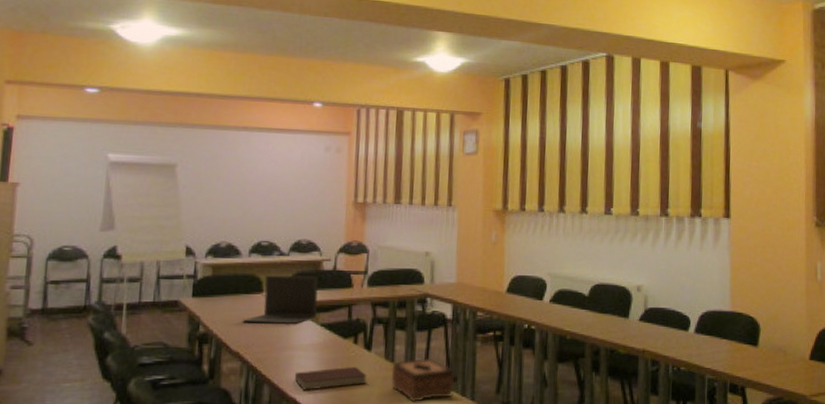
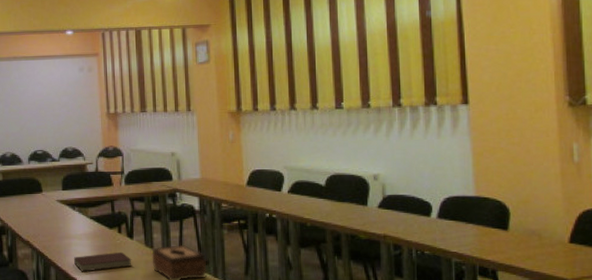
laptop: present [242,275,319,324] -> none [29,177,87,217]

